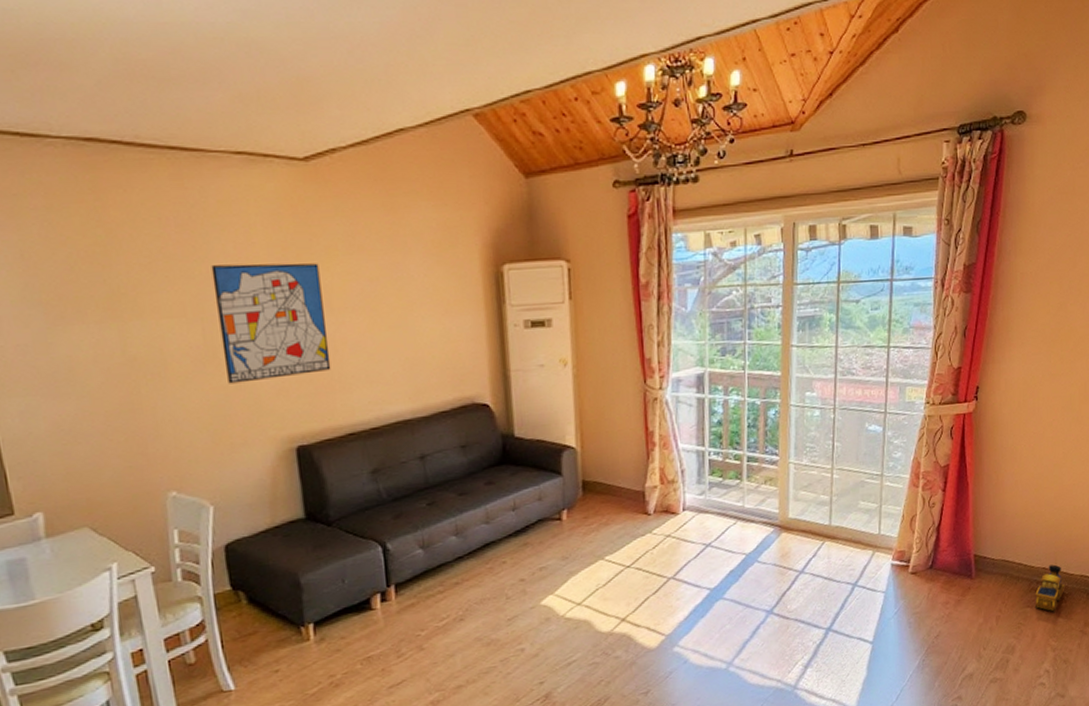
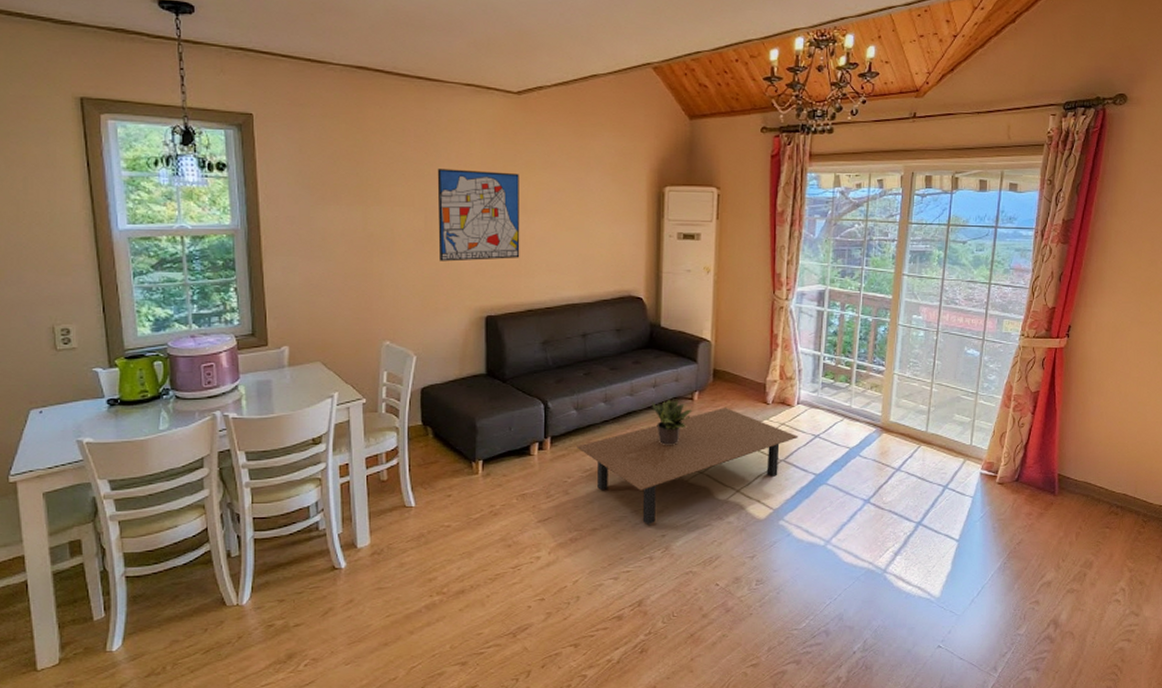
coffee table: none [427,524,688,673] -> present [576,408,799,525]
potted plant: none [512,521,562,578] -> present [652,399,692,446]
toy train: present [1034,564,1065,612] -> none [1113,492,1144,536]

